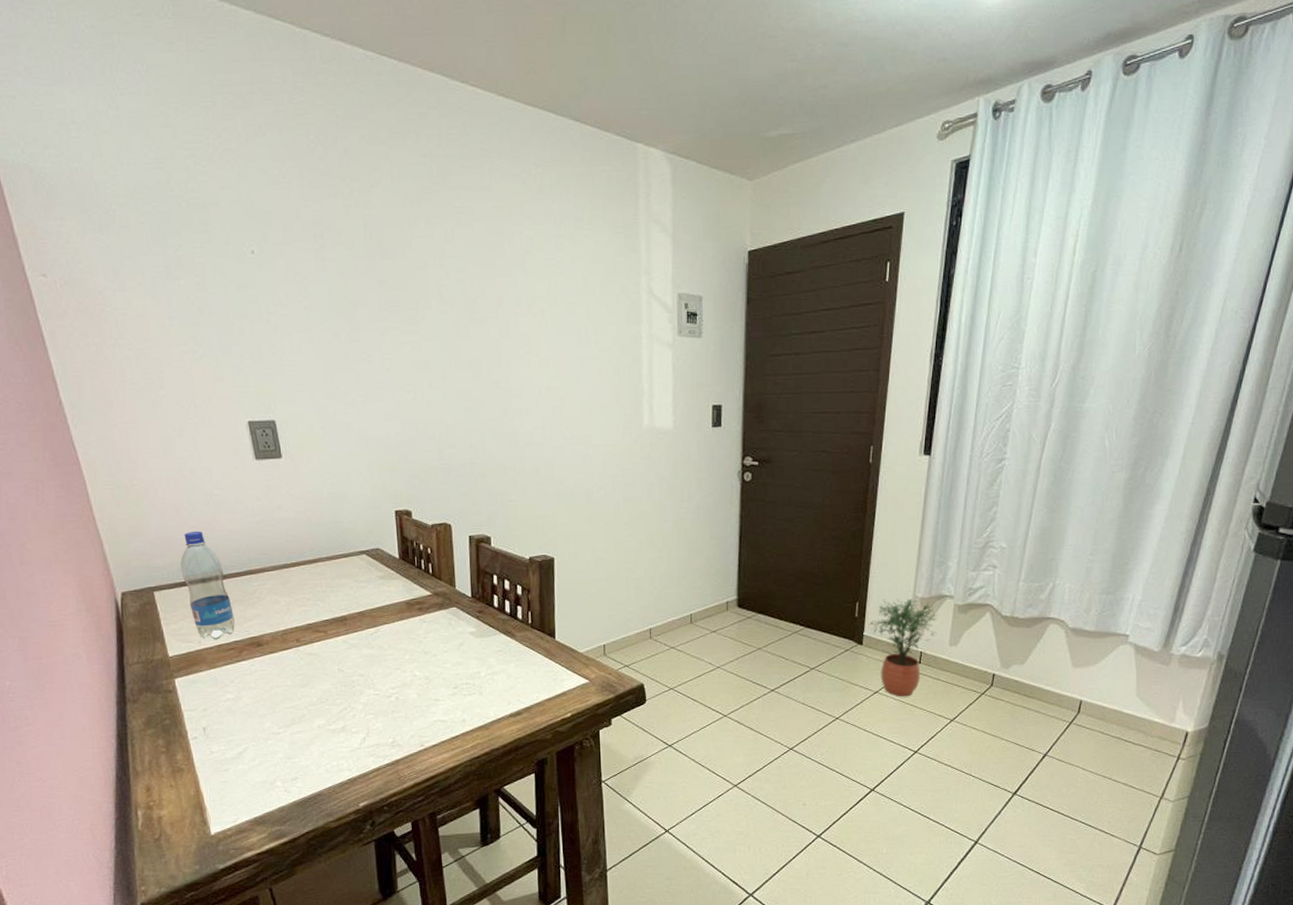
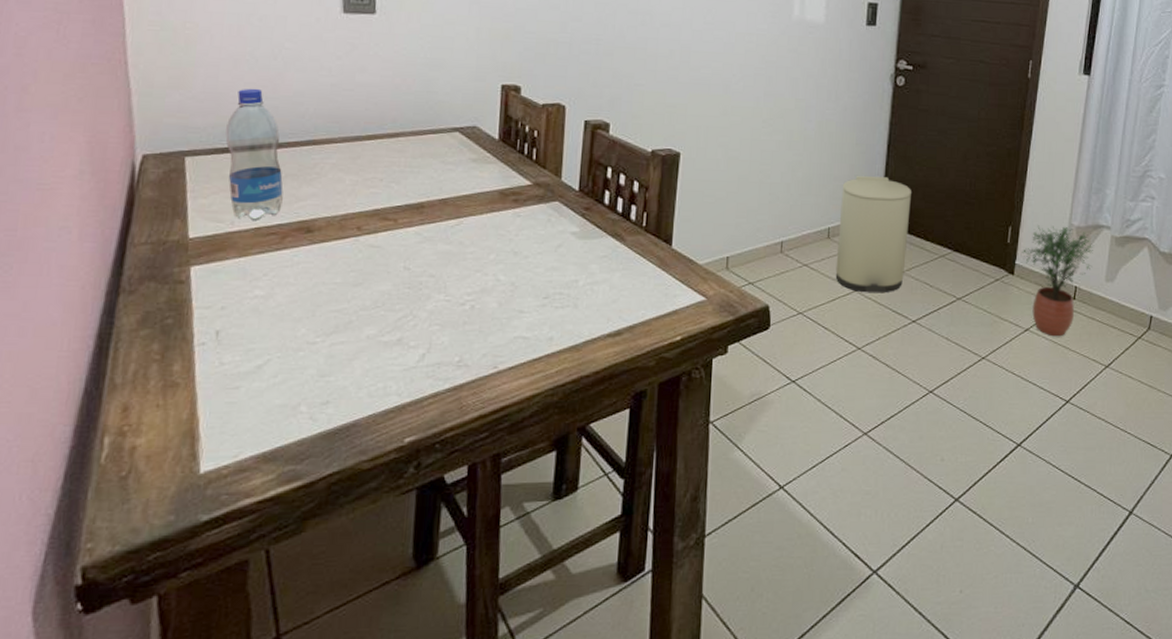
pedal bin: none [699,566,764,668] -> present [835,176,911,293]

